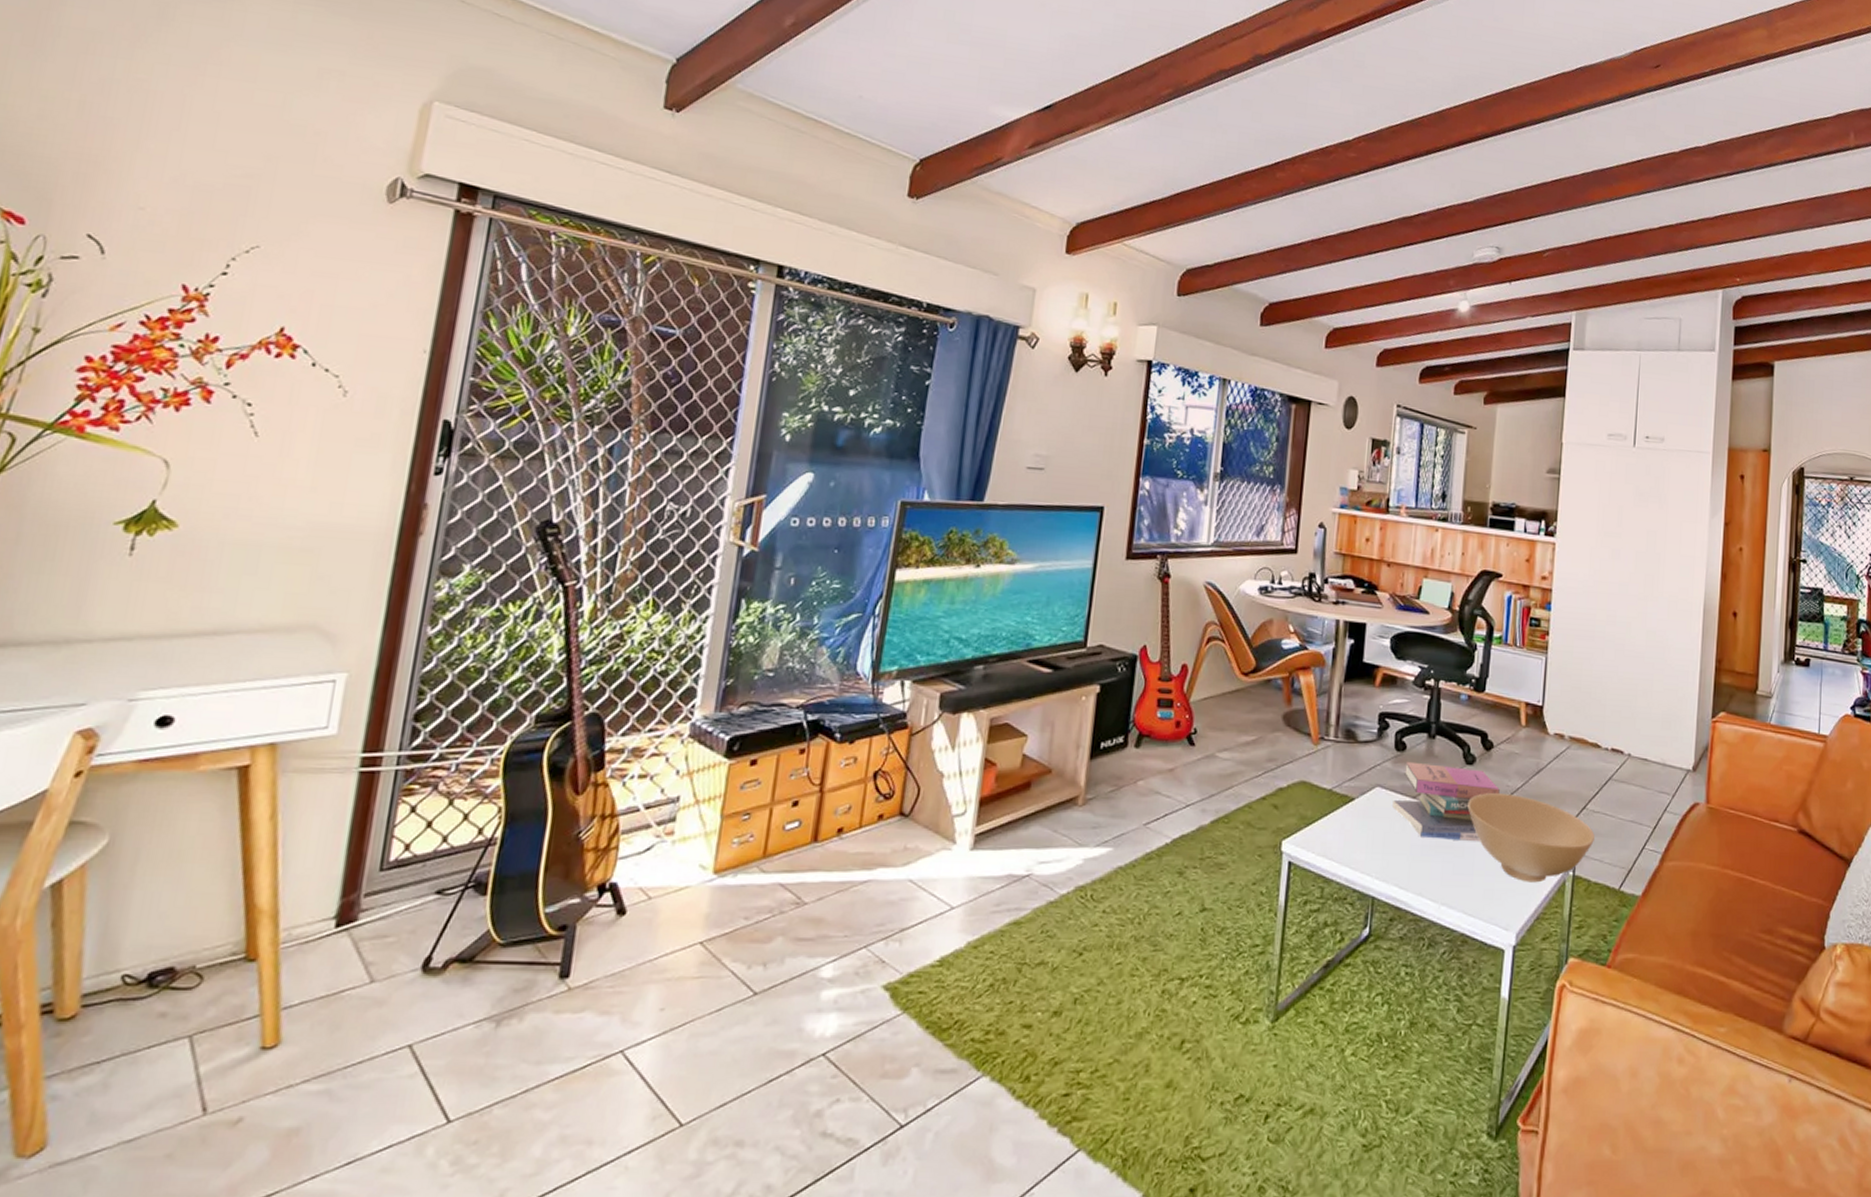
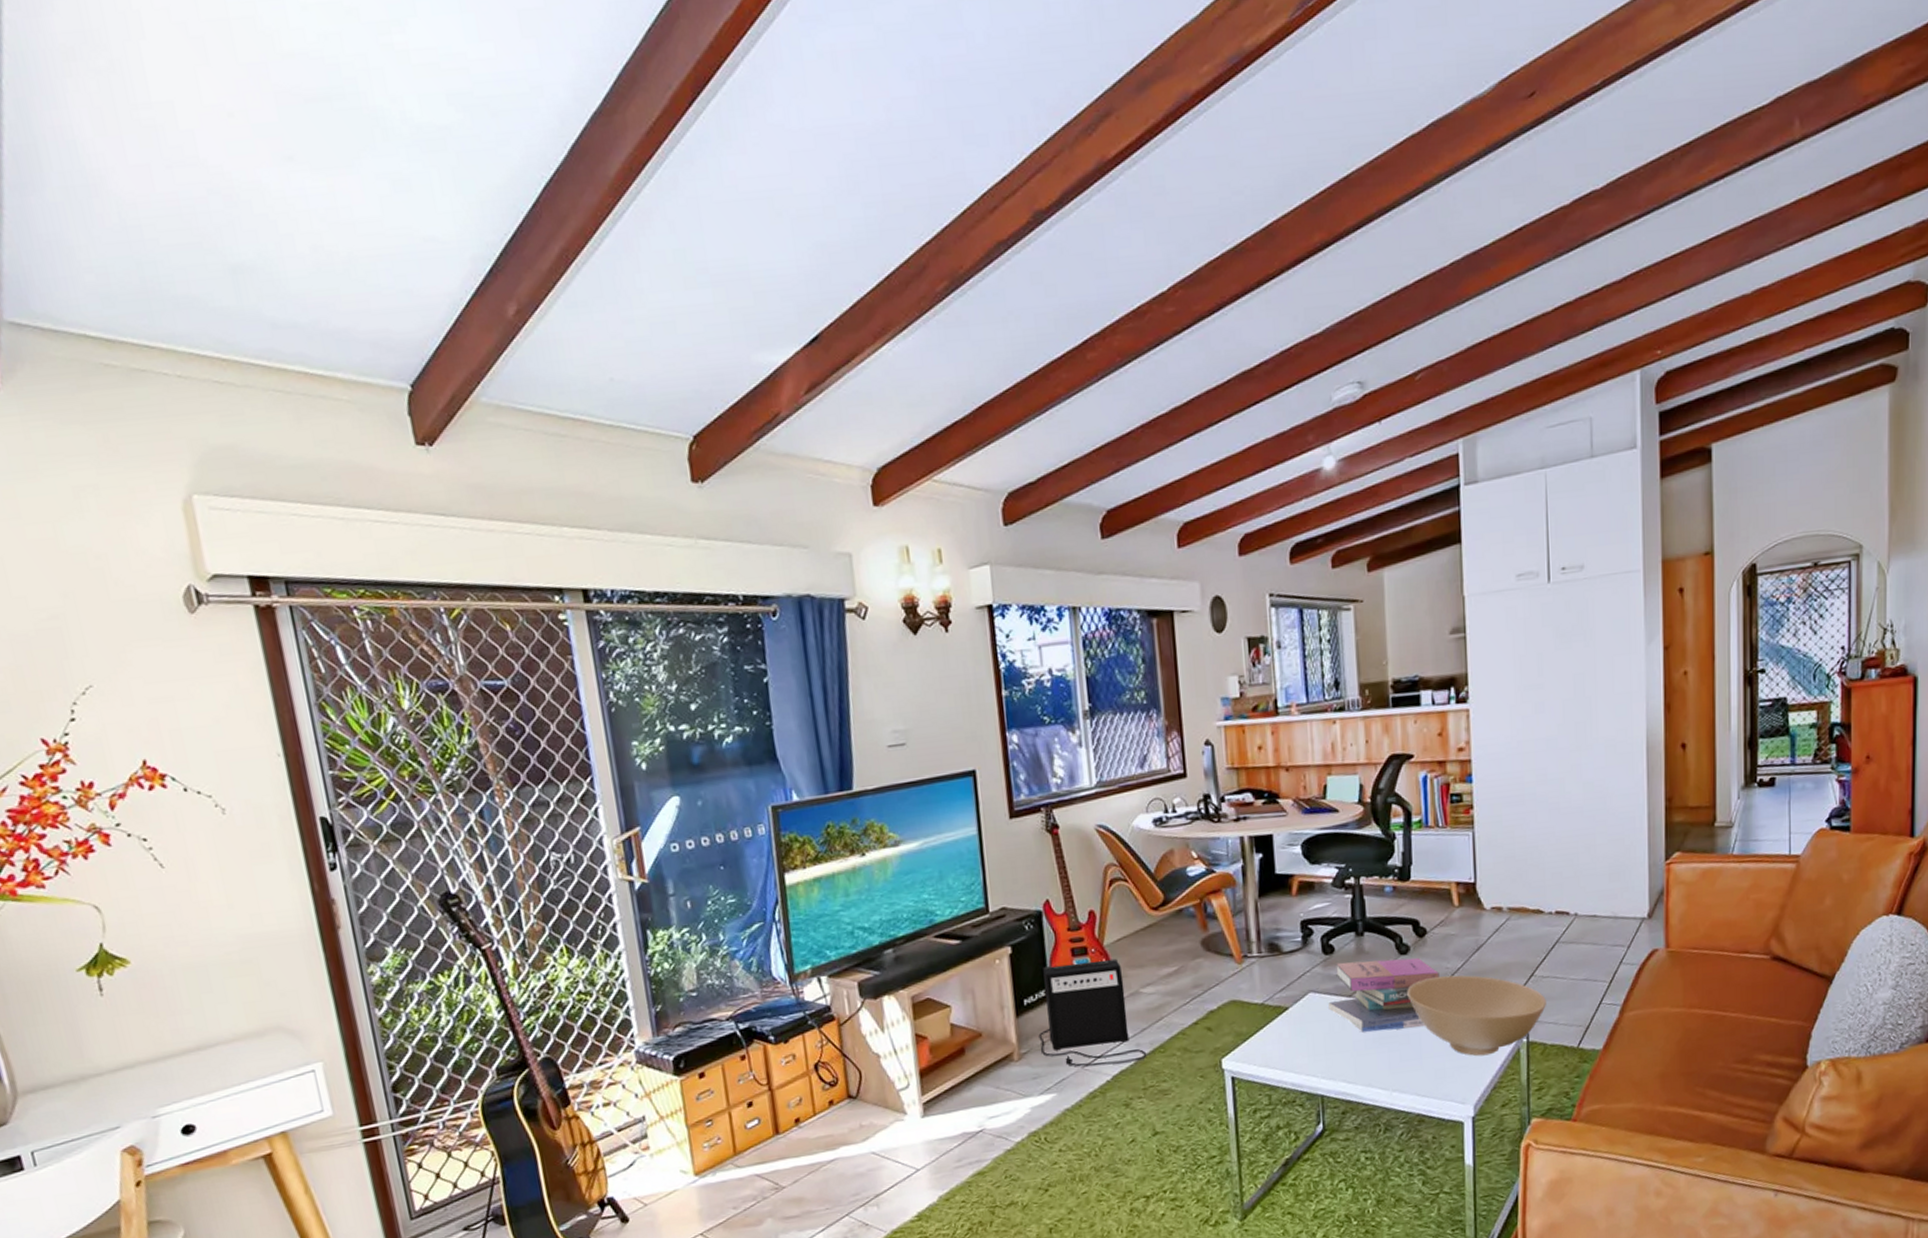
amplifier: none [1107,712,1211,828] -> present [1038,958,1147,1067]

